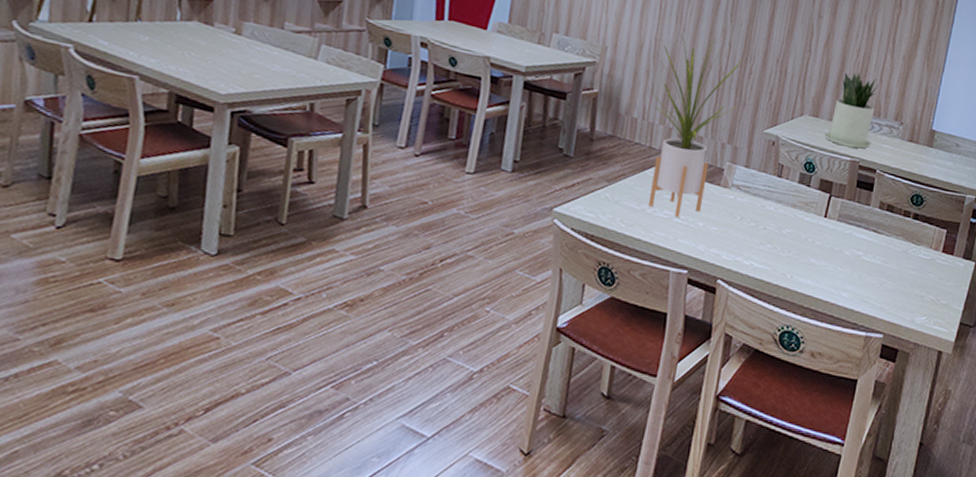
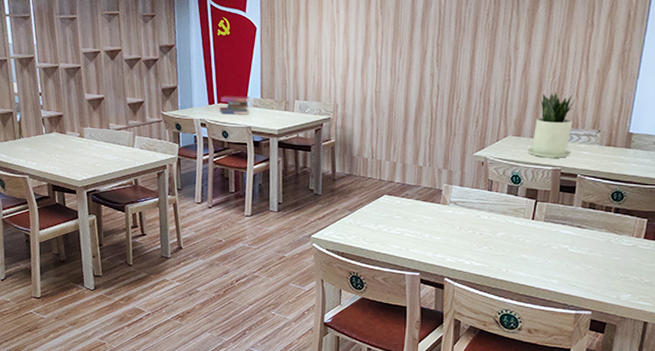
books: none [450,11,495,41] -> present [220,95,251,115]
house plant: present [648,33,743,217] -> none [373,82,450,232]

